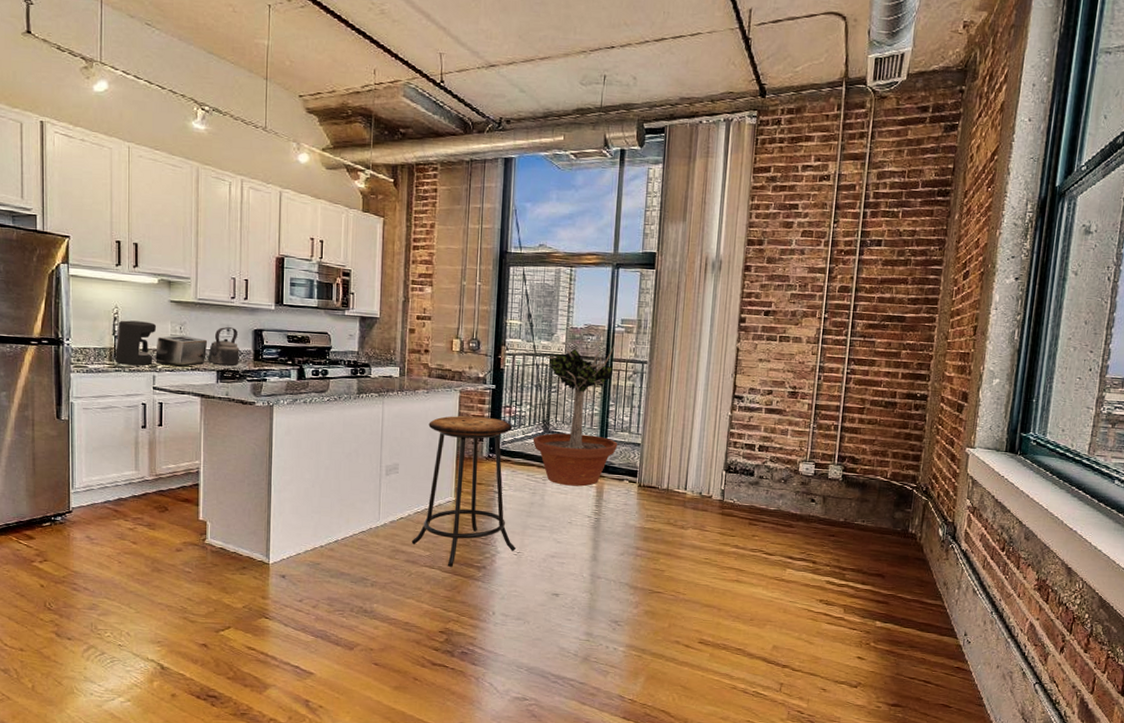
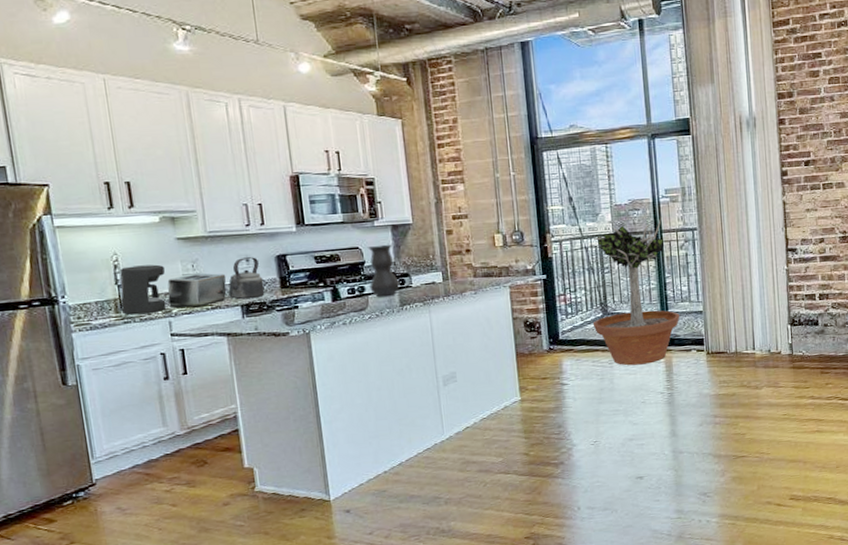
vase: none [332,333,360,384] -> present [367,244,401,299]
bar stool: present [411,415,517,567] -> none [481,308,593,469]

